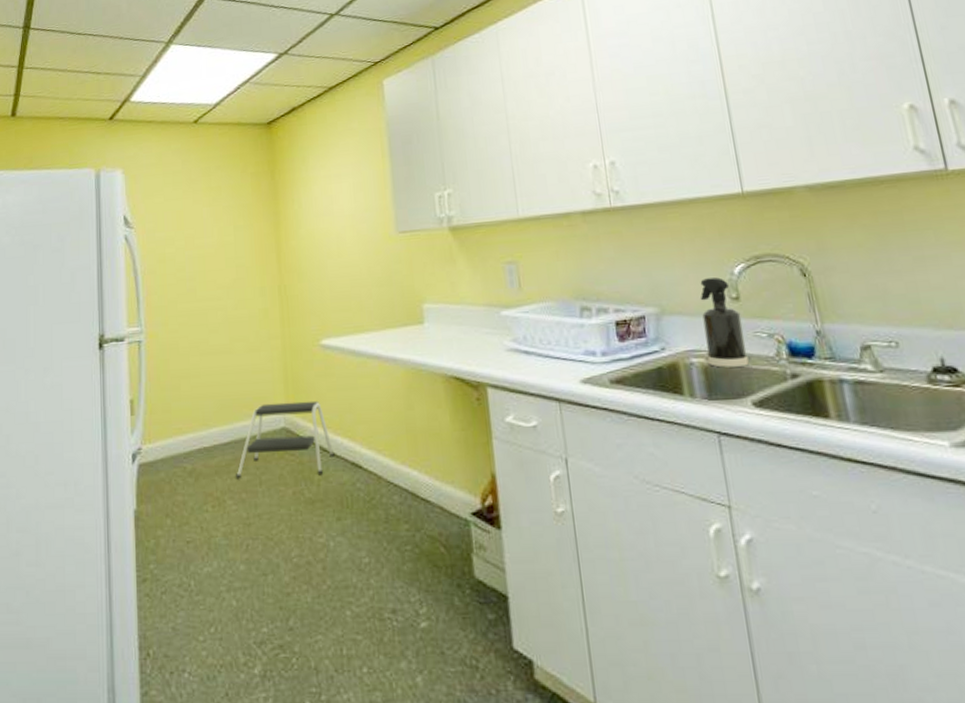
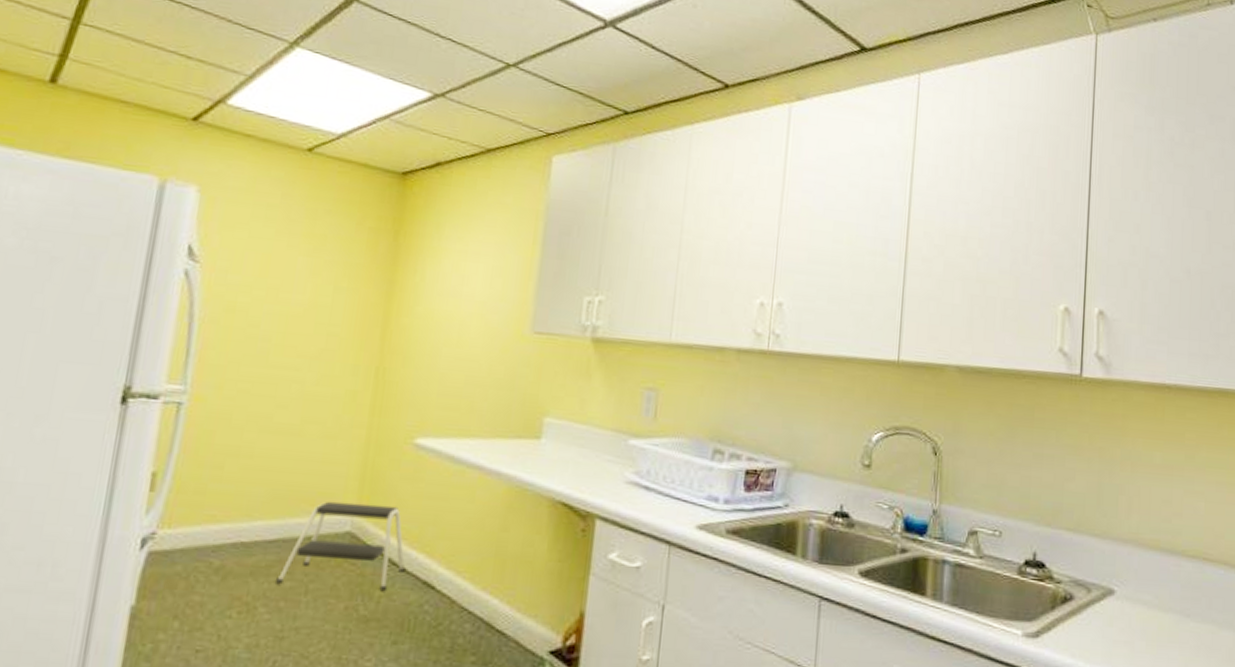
spray bottle: present [700,277,749,368] -> none [827,441,869,535]

